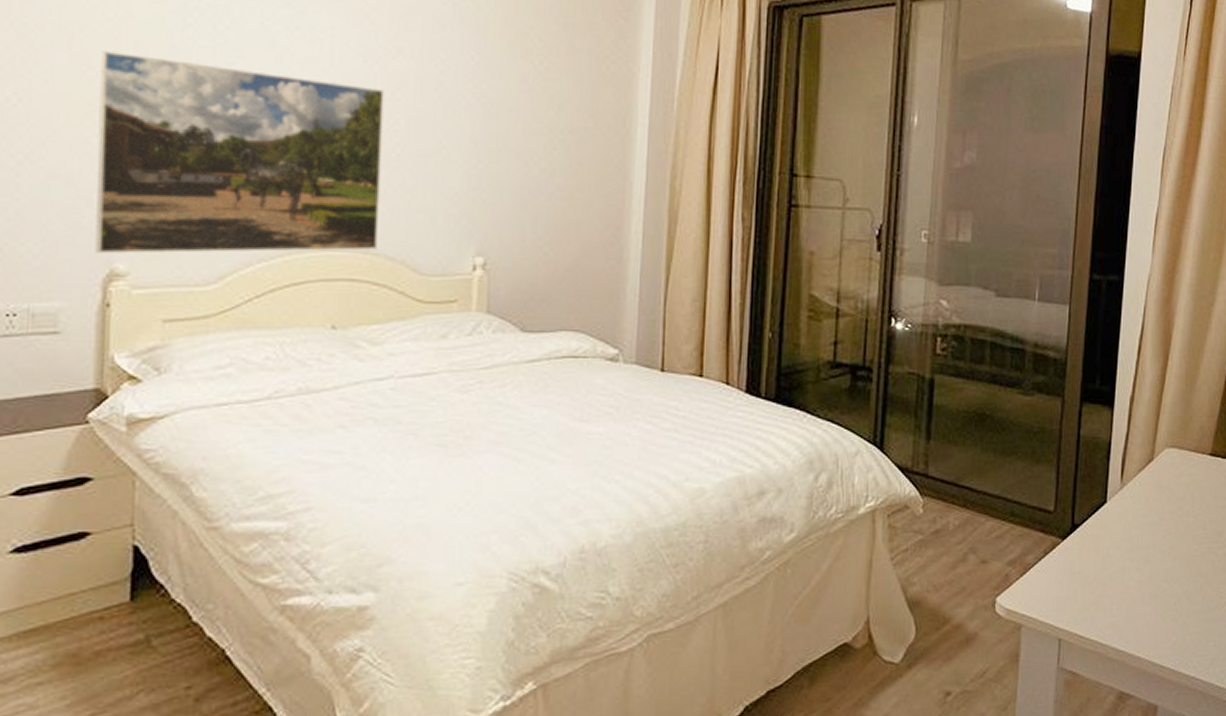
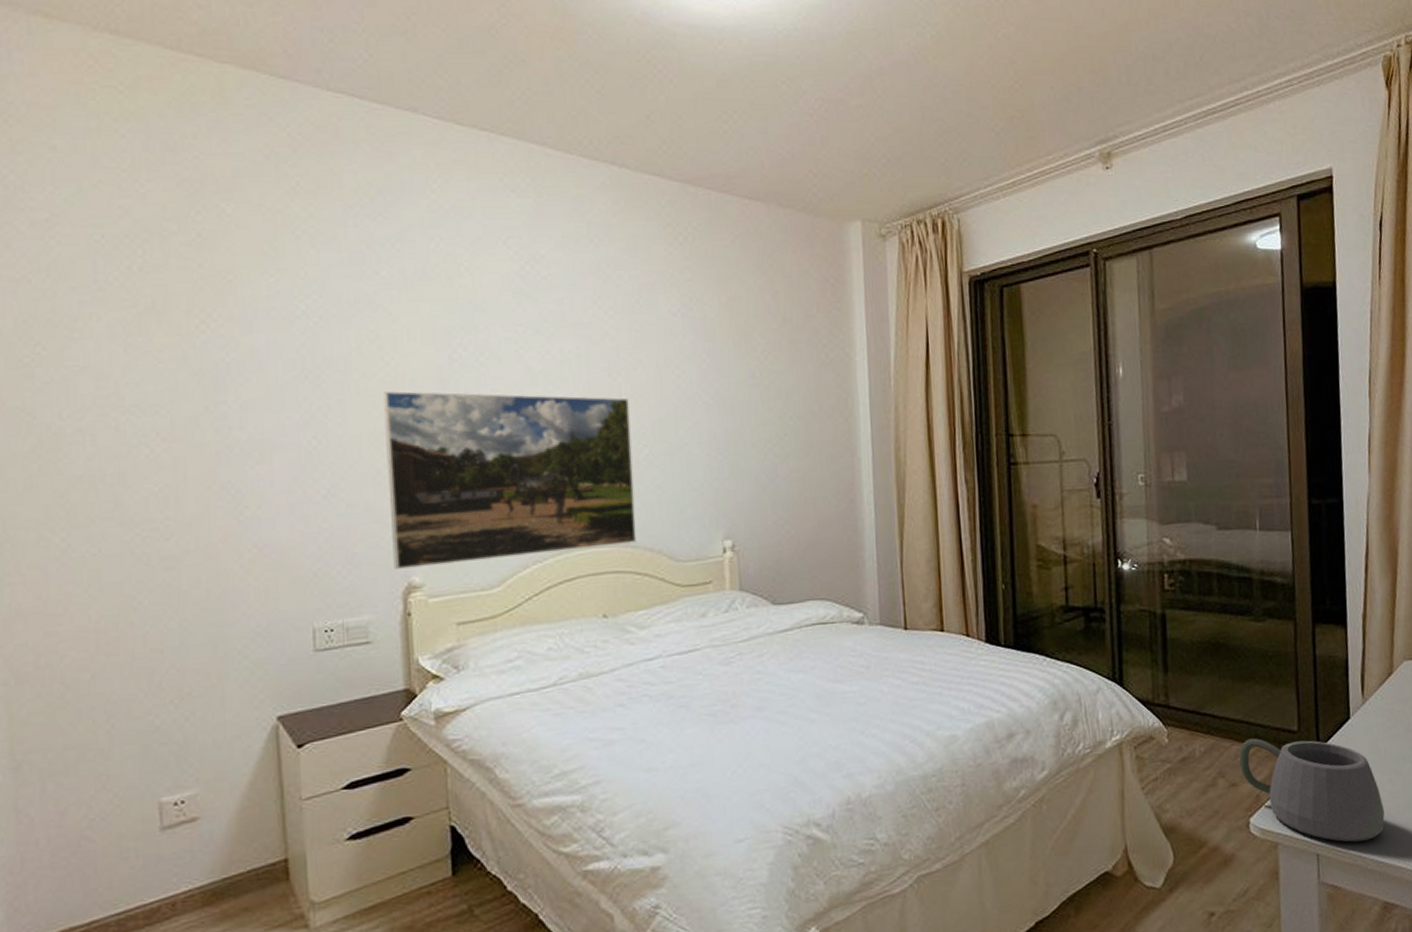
mug: none [992,515,1131,629] -> present [1239,738,1385,842]

